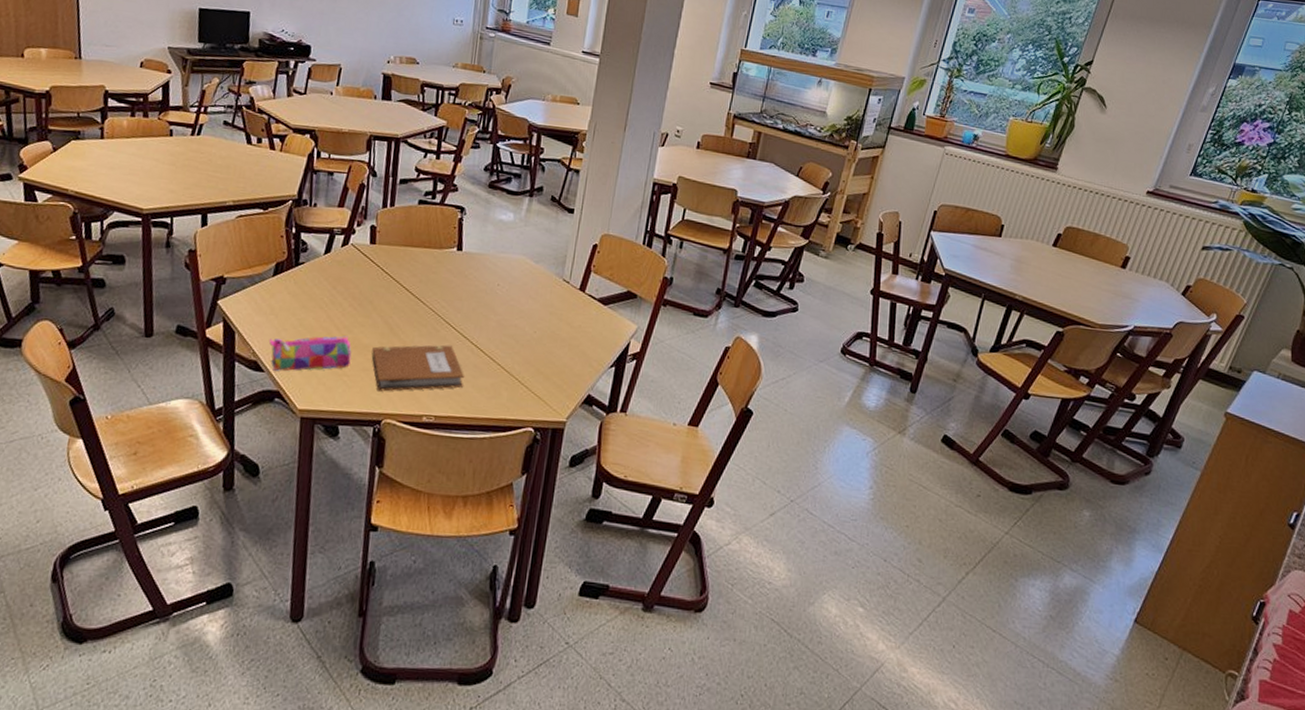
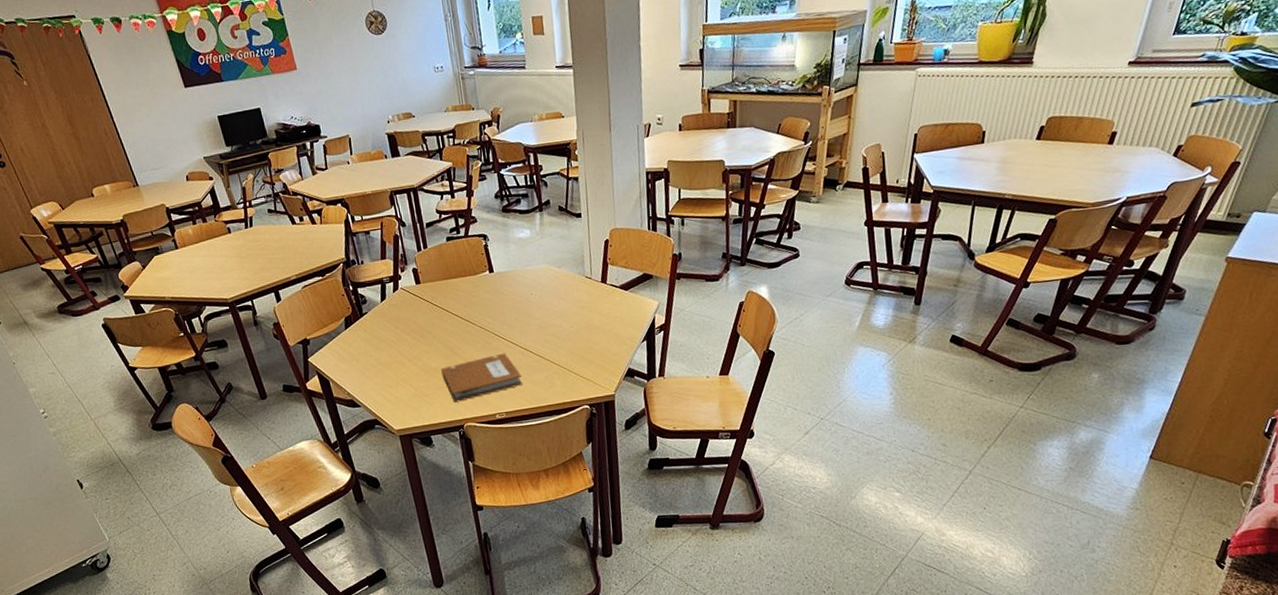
pencil case: present [268,336,352,371] -> none [357,364,427,404]

